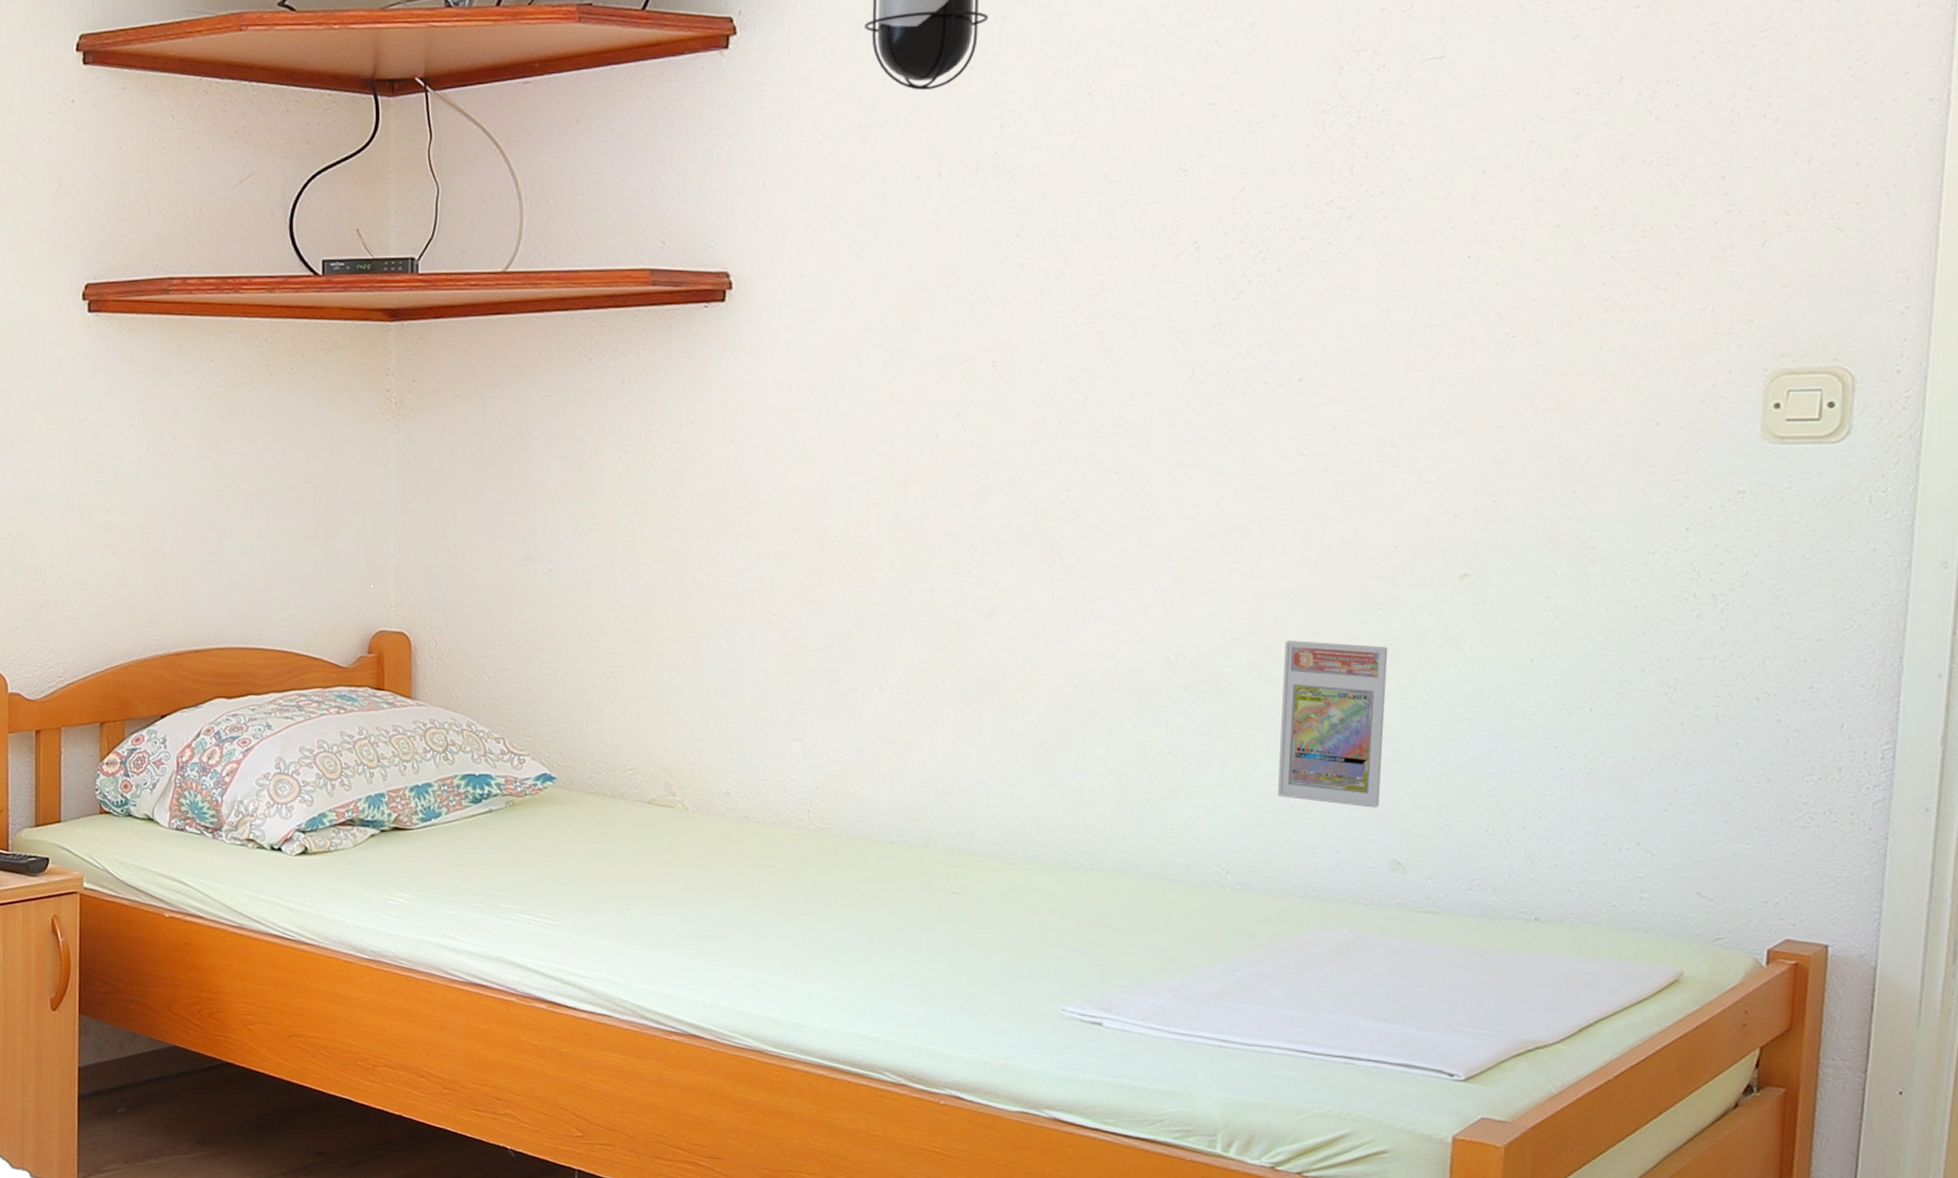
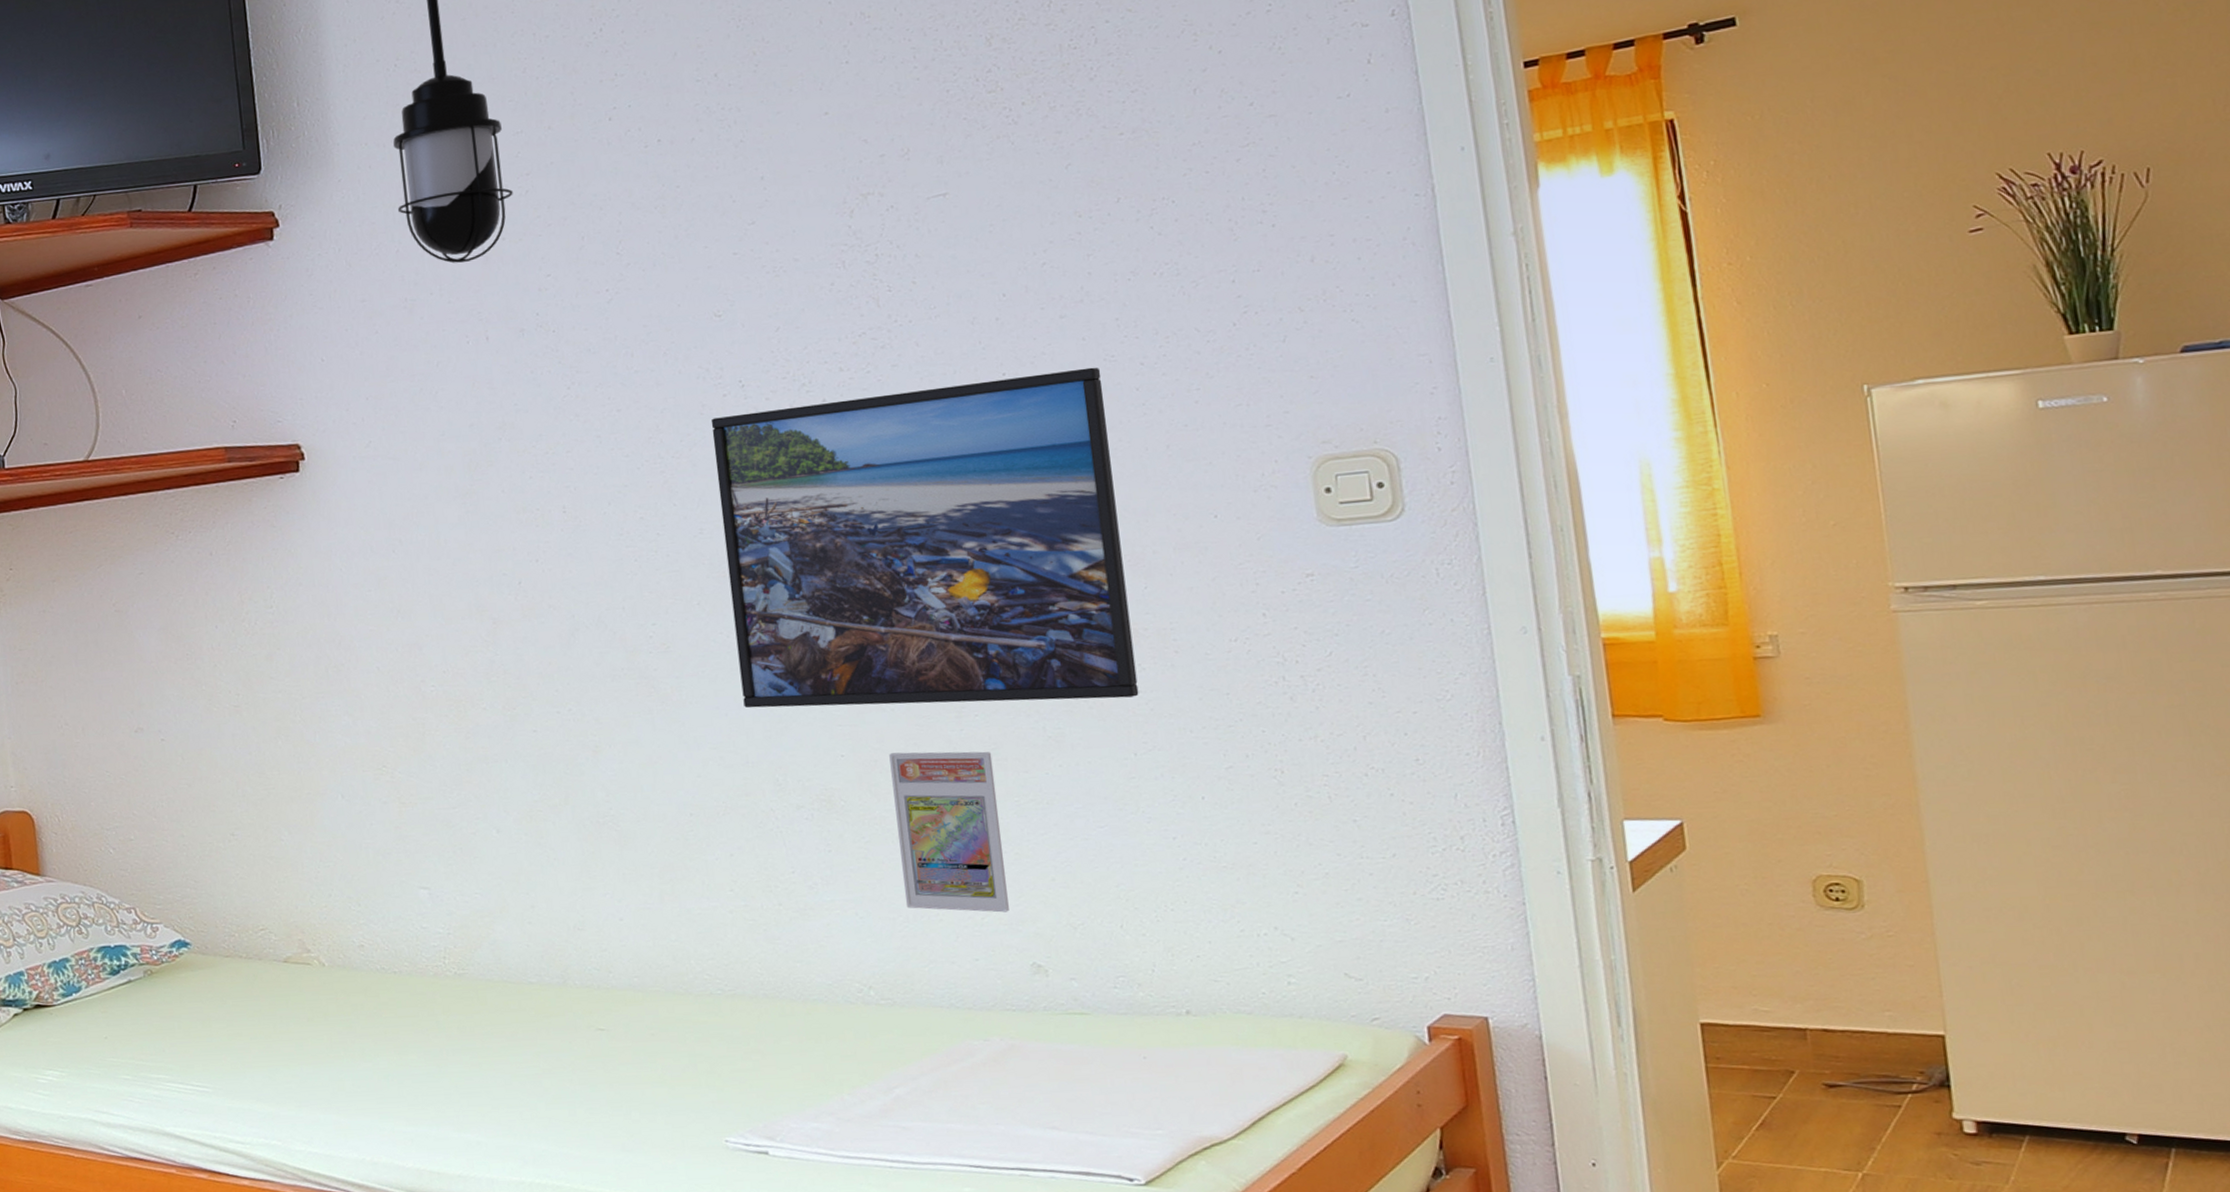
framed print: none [1147,257,1569,603] -> present [711,367,1139,708]

